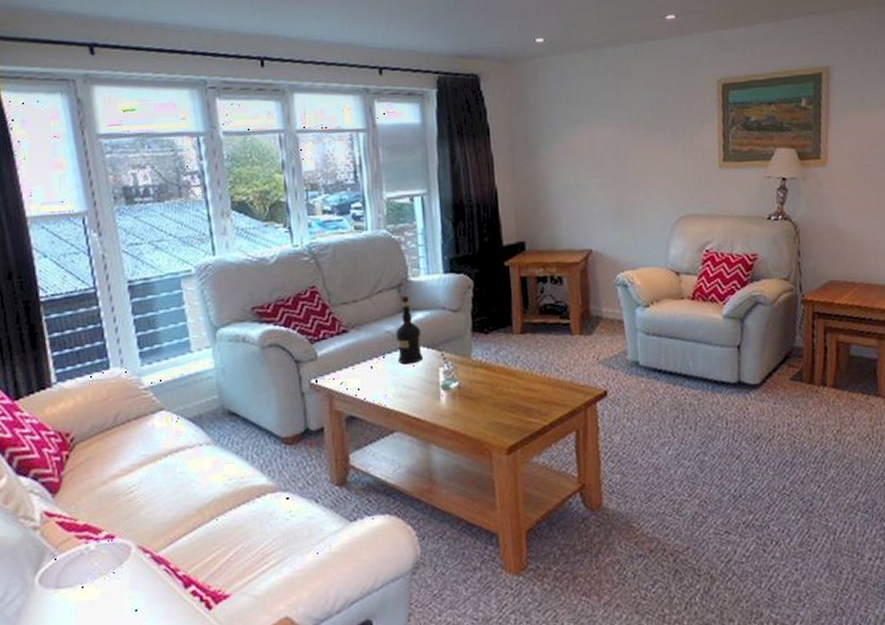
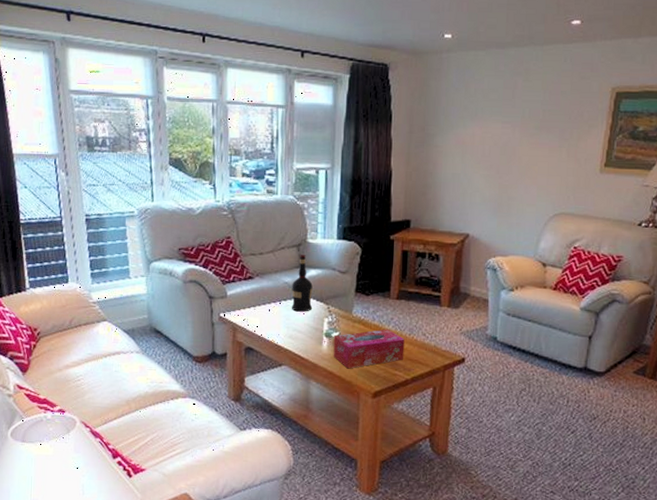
tissue box: none [452,370,538,424] -> present [333,329,405,369]

